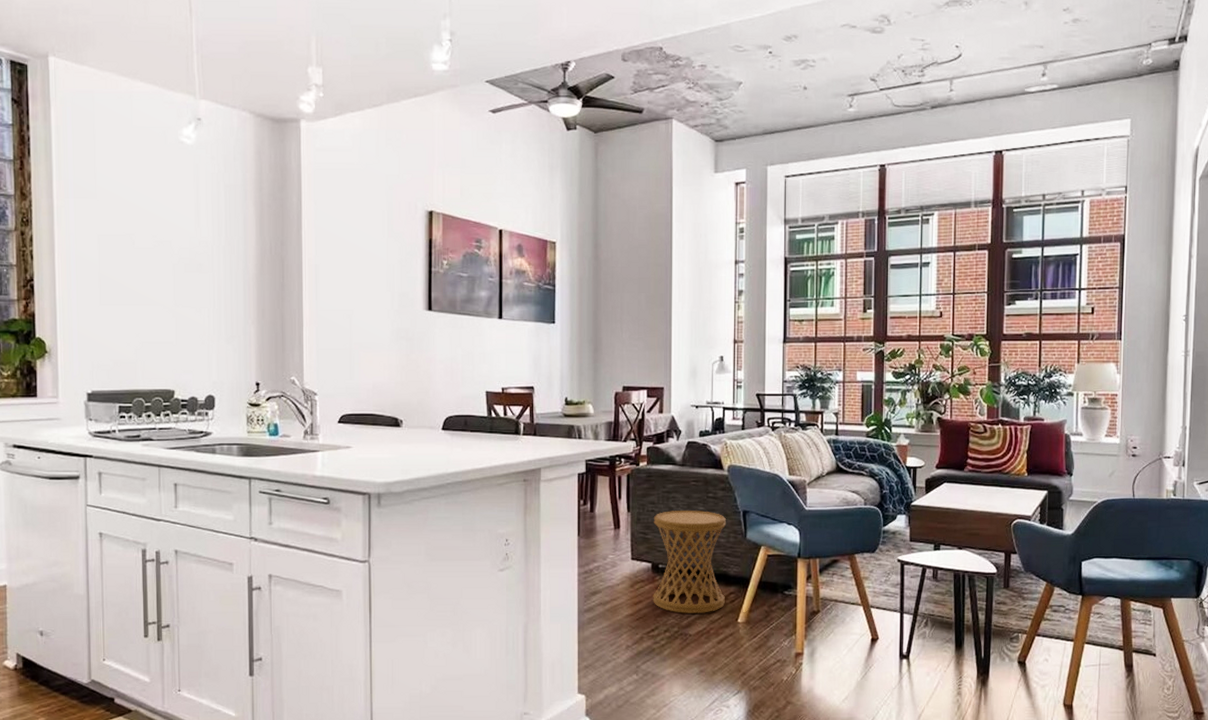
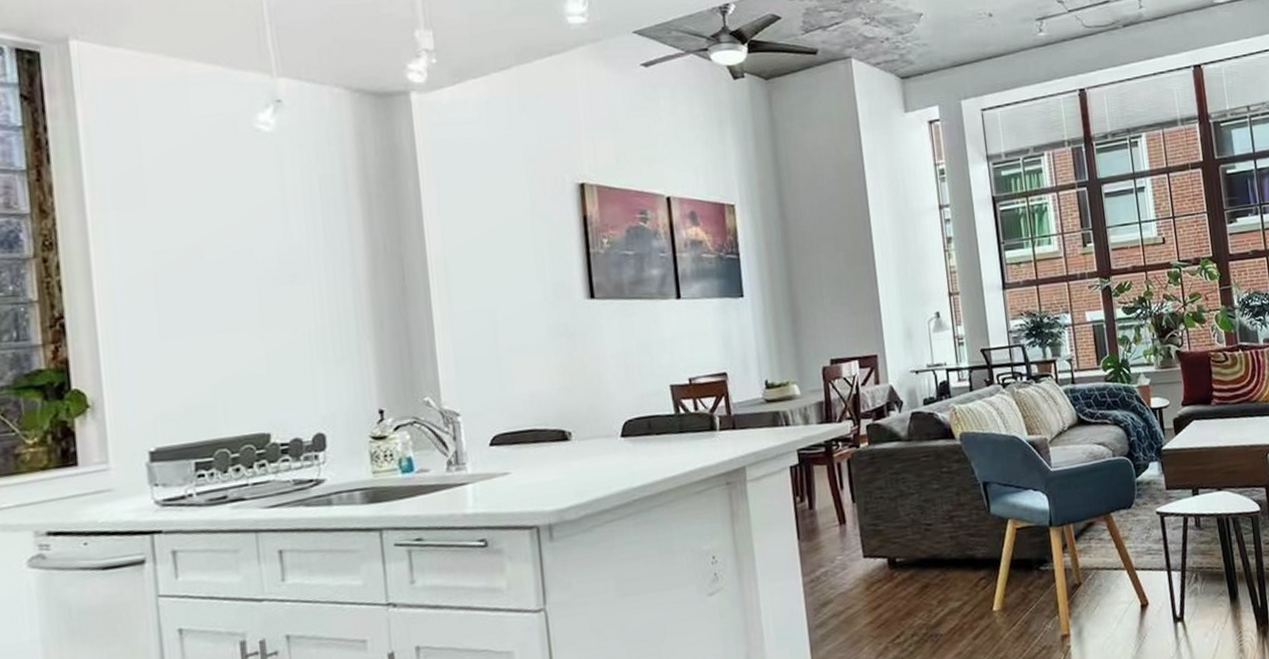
side table: present [653,511,727,613] -> none [883,489,976,612]

